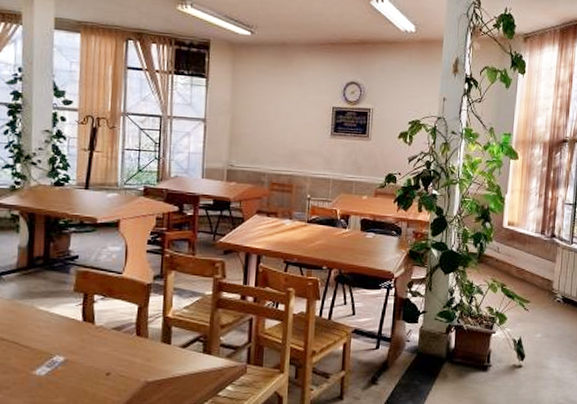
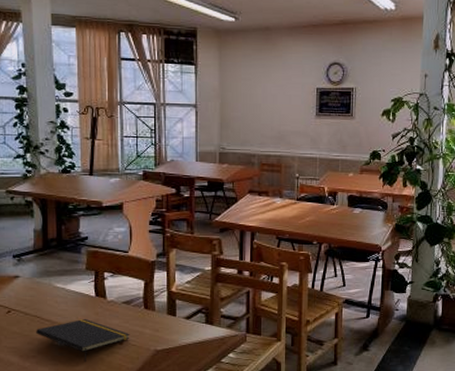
notepad: none [12,345,119,395] -> present [36,318,130,363]

